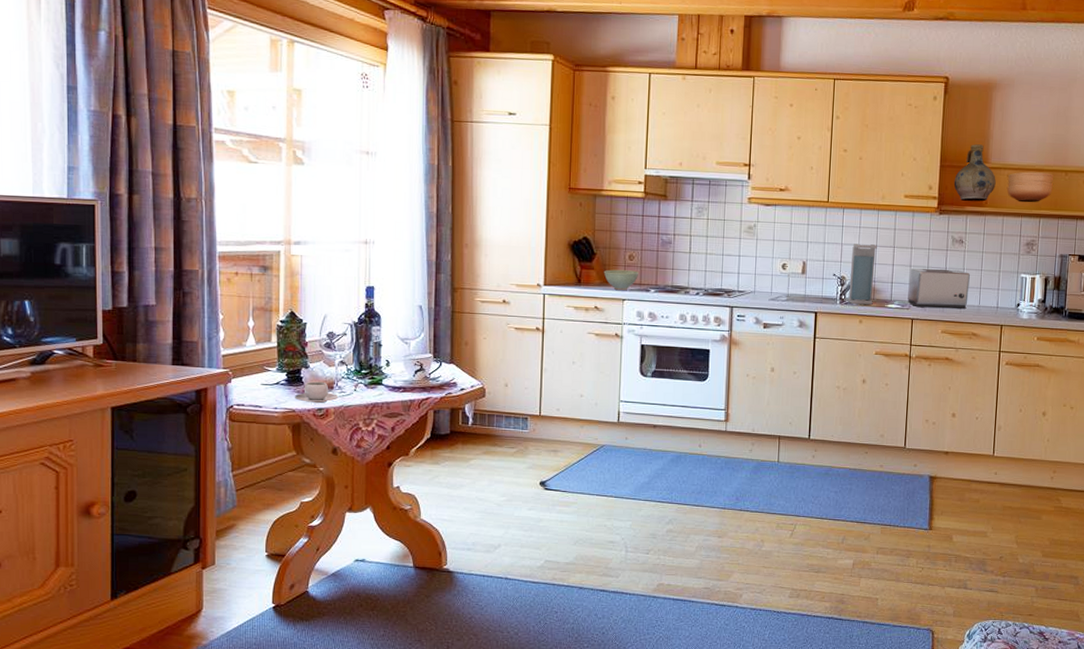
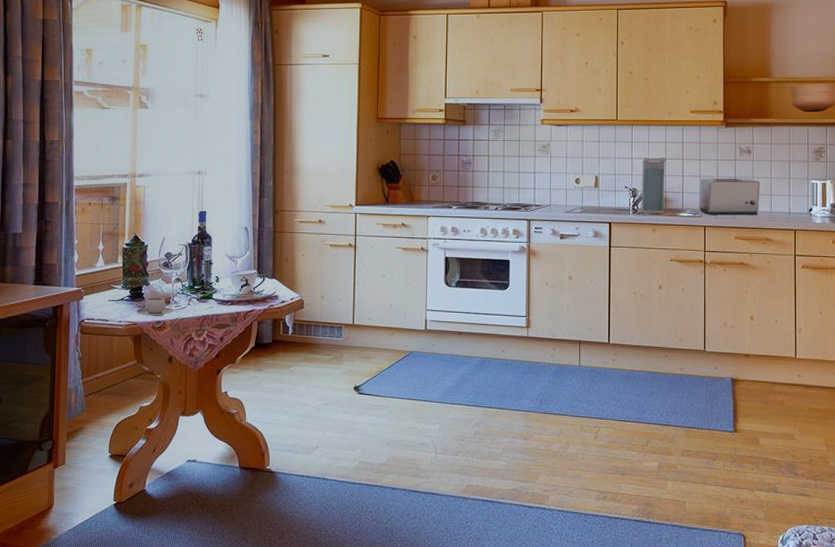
bowl: present [603,269,639,291] -> none [409,189,442,208]
ceramic jug: present [953,144,996,202] -> none [738,61,780,114]

